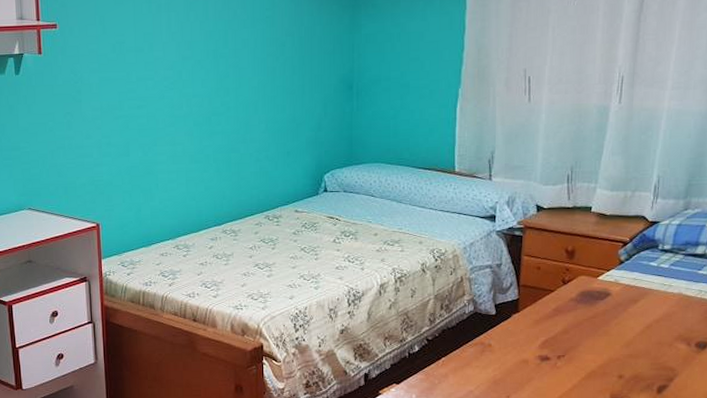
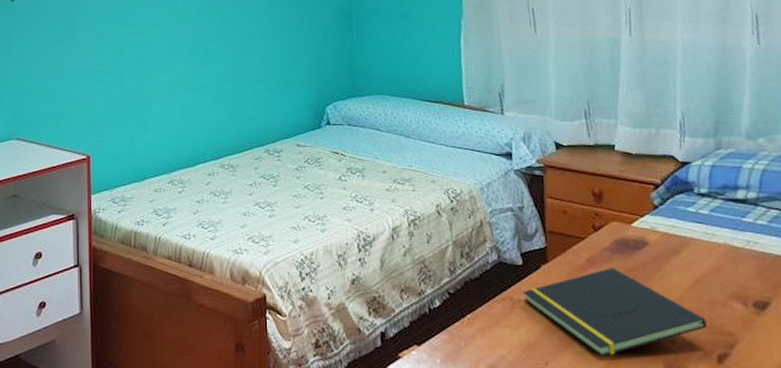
notepad: none [493,316,652,390] -> present [522,268,707,356]

